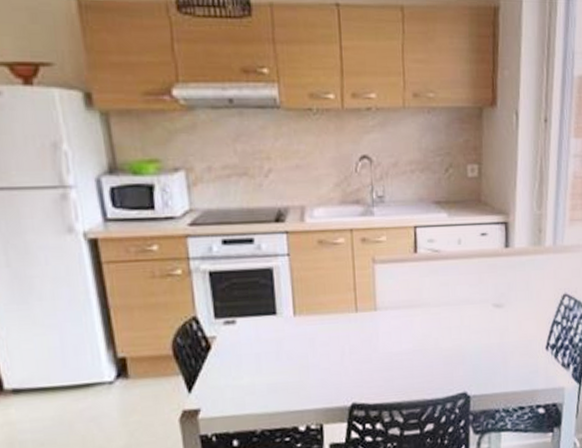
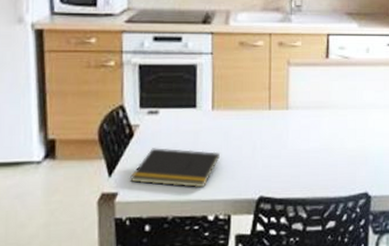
notepad: none [212,359,306,399] -> present [130,148,220,188]

